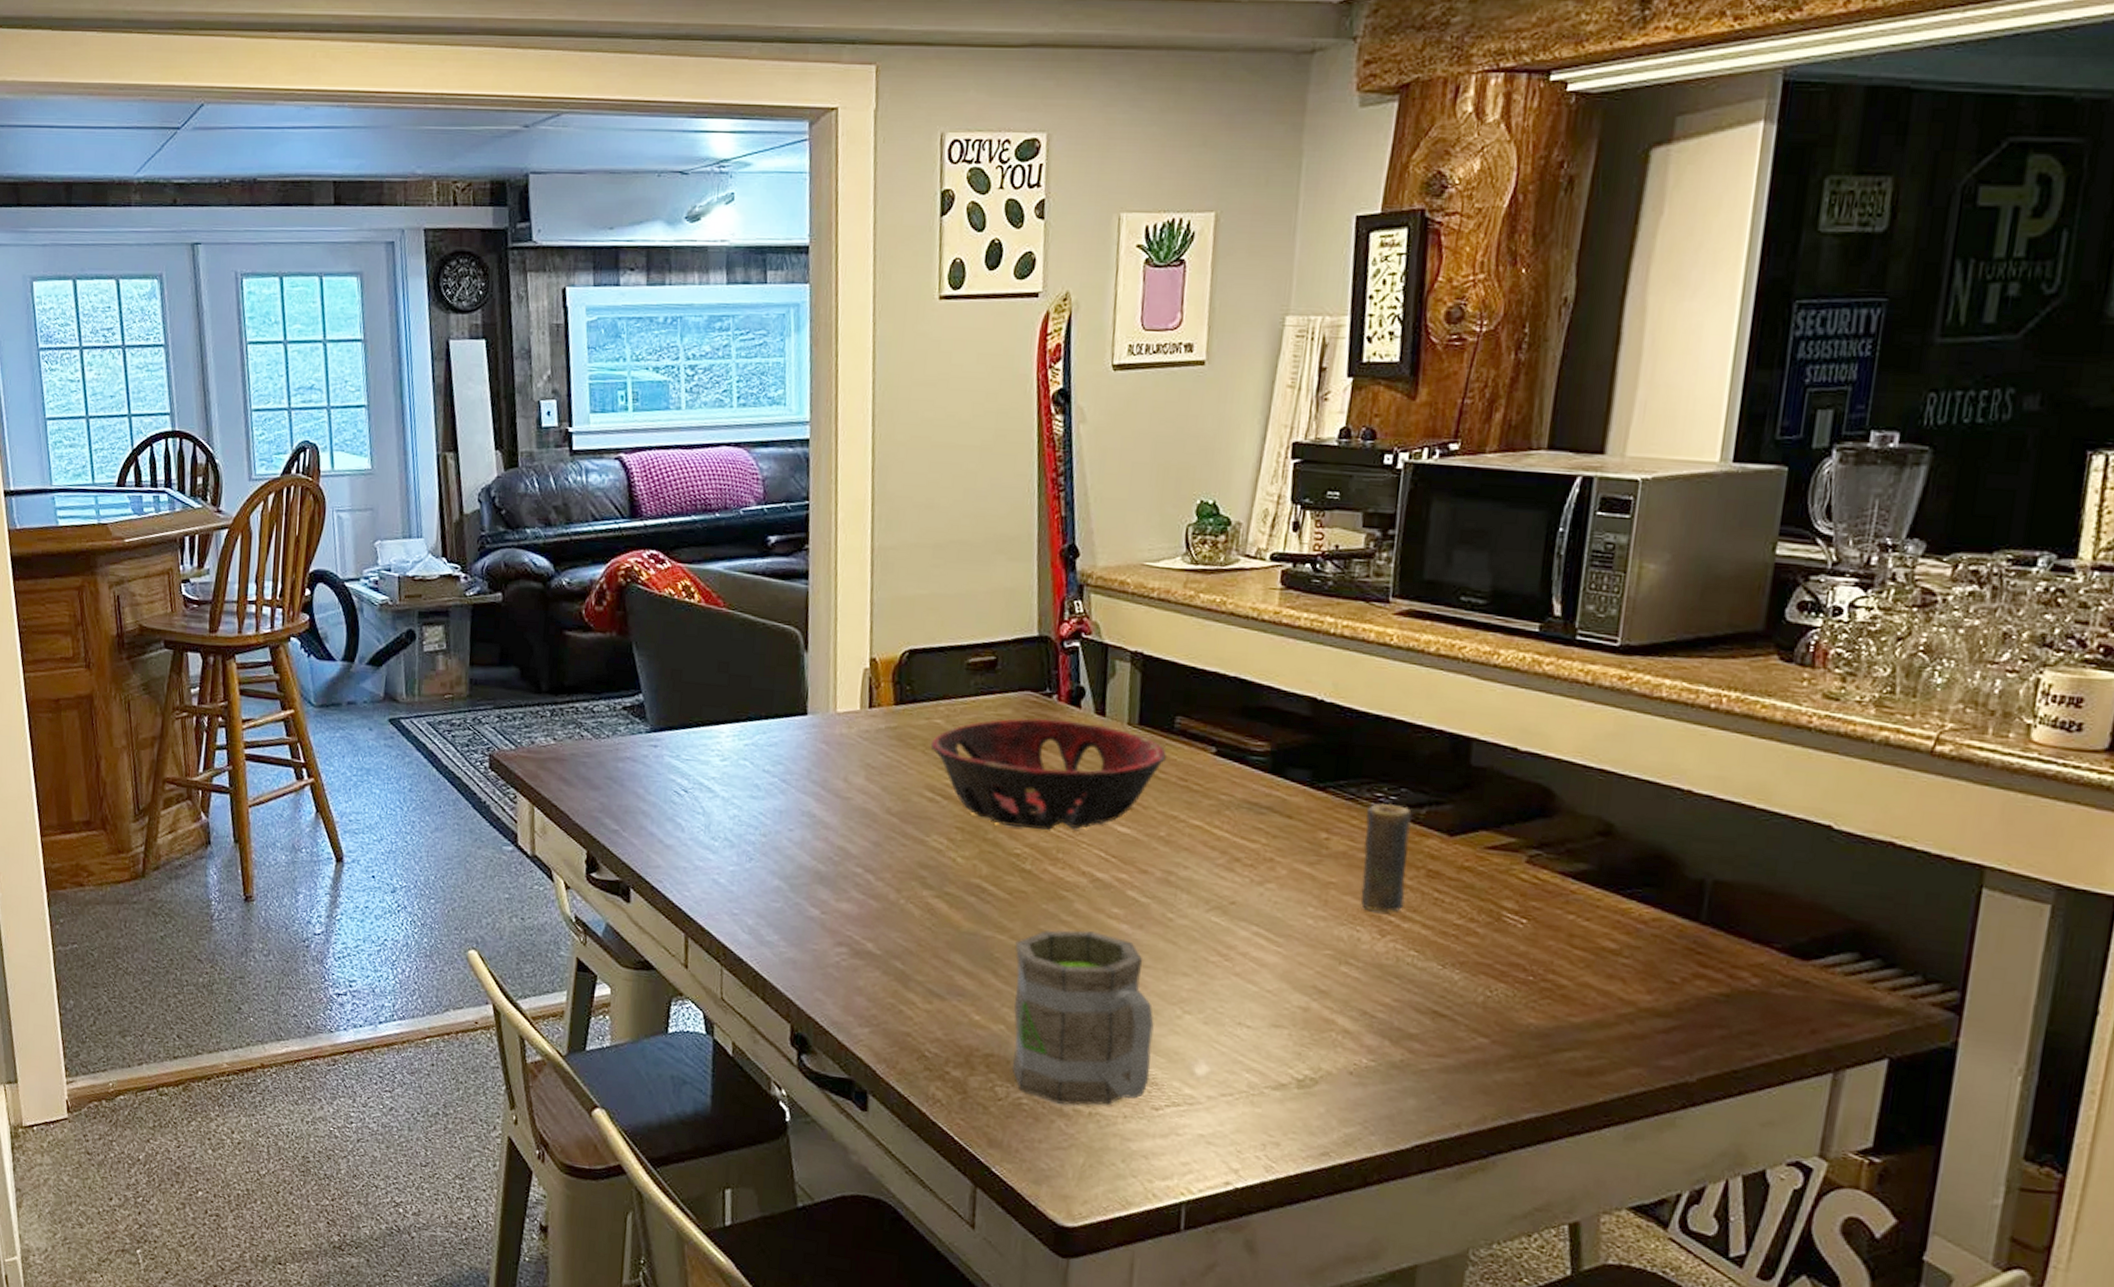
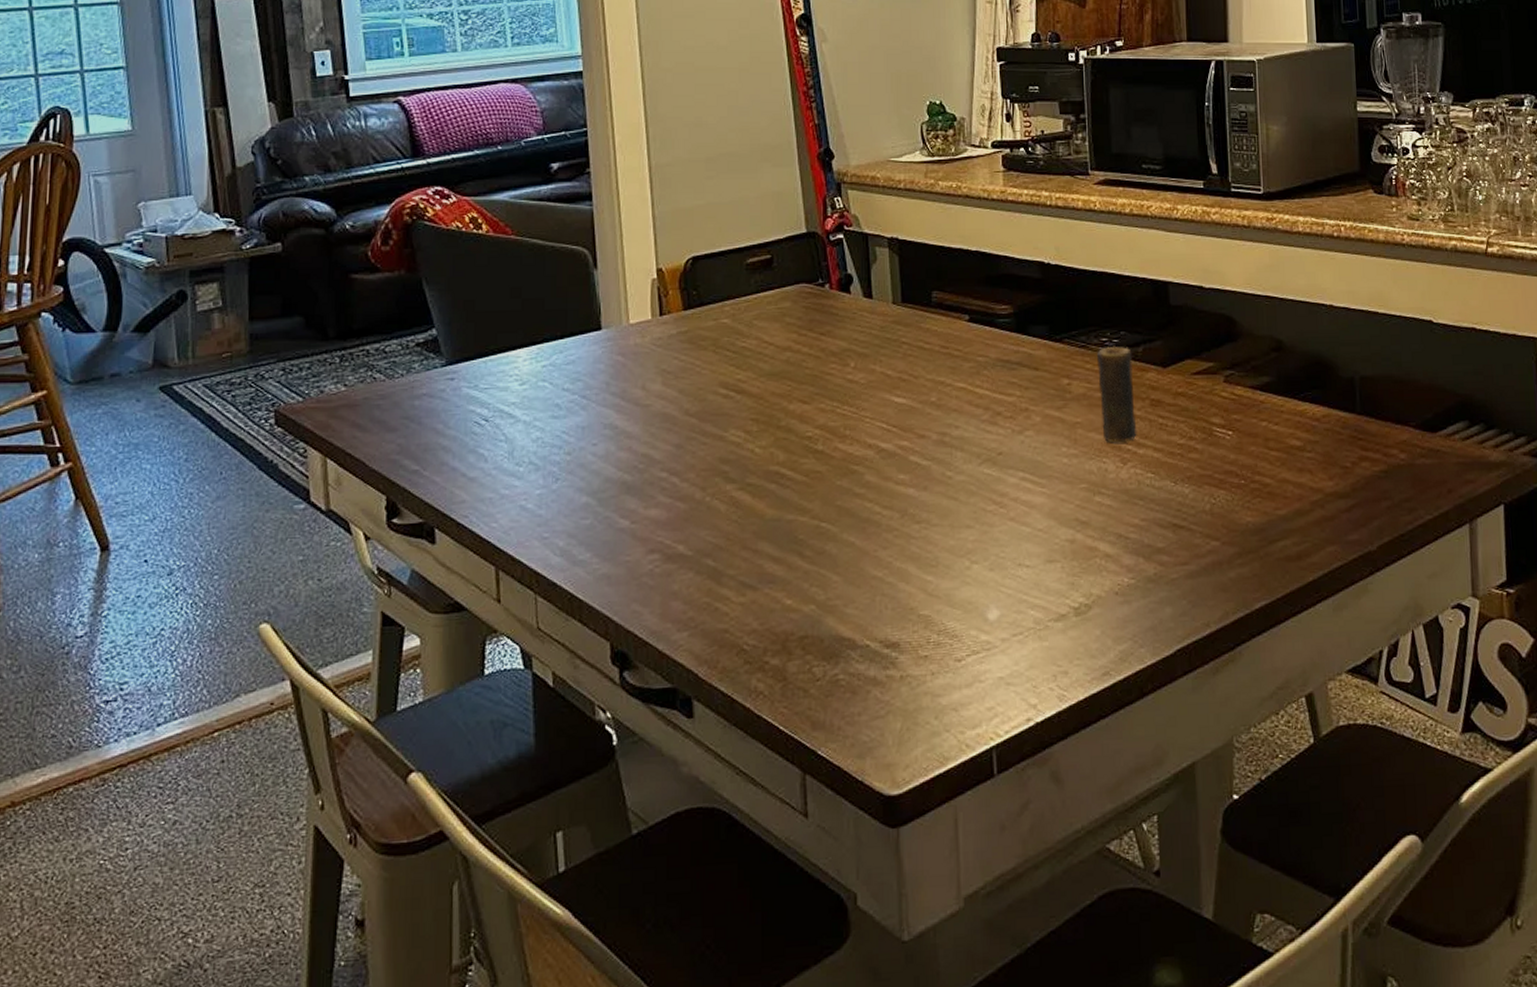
decorative bowl: present [930,718,1166,831] -> none [720,306,928,412]
mug: present [1012,929,1154,1105] -> none [816,500,950,673]

